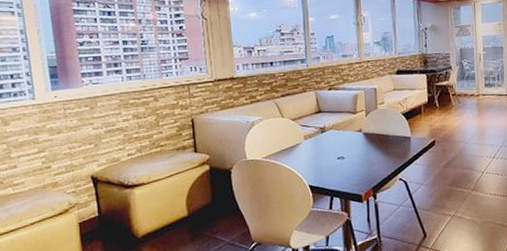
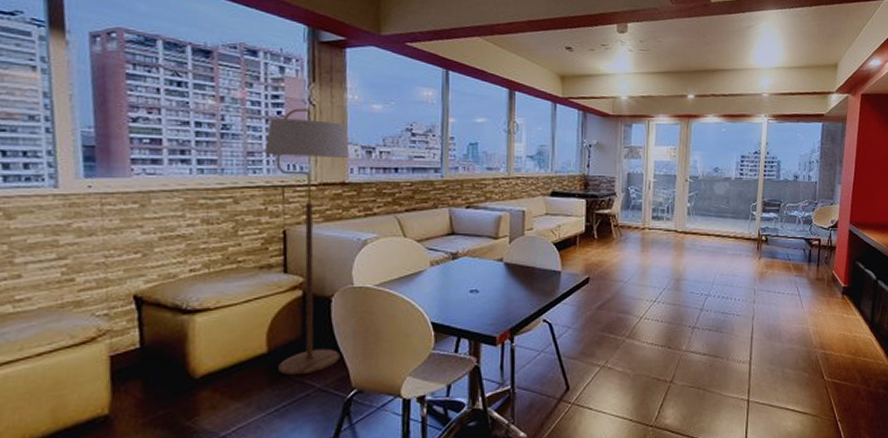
floor lamp: none [173,22,241,233] -> present [264,108,350,376]

